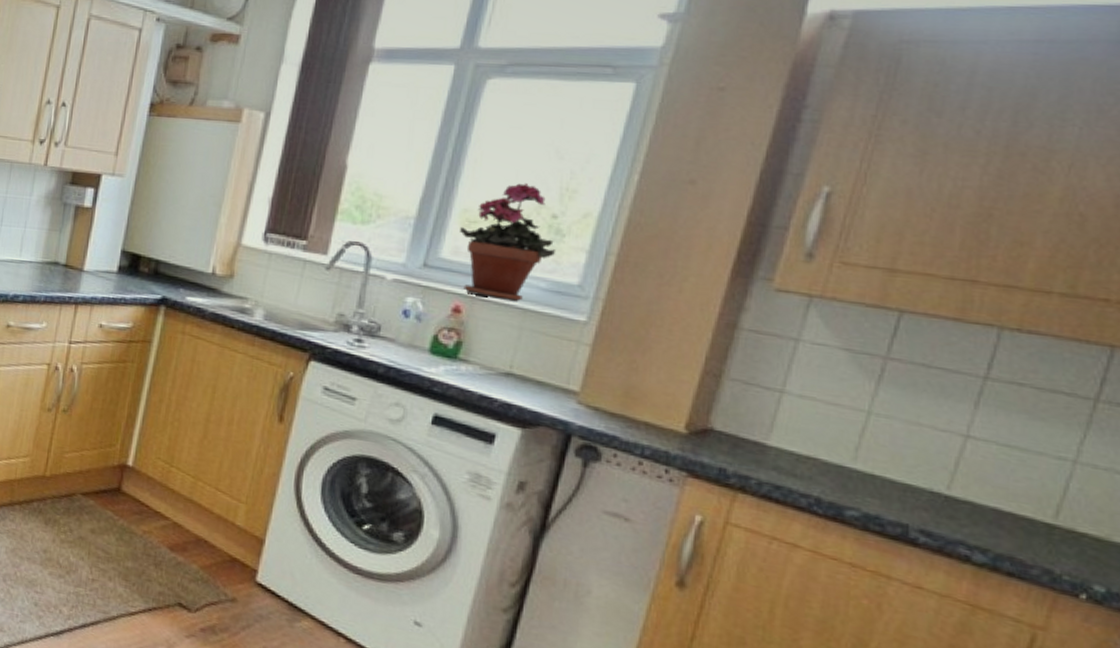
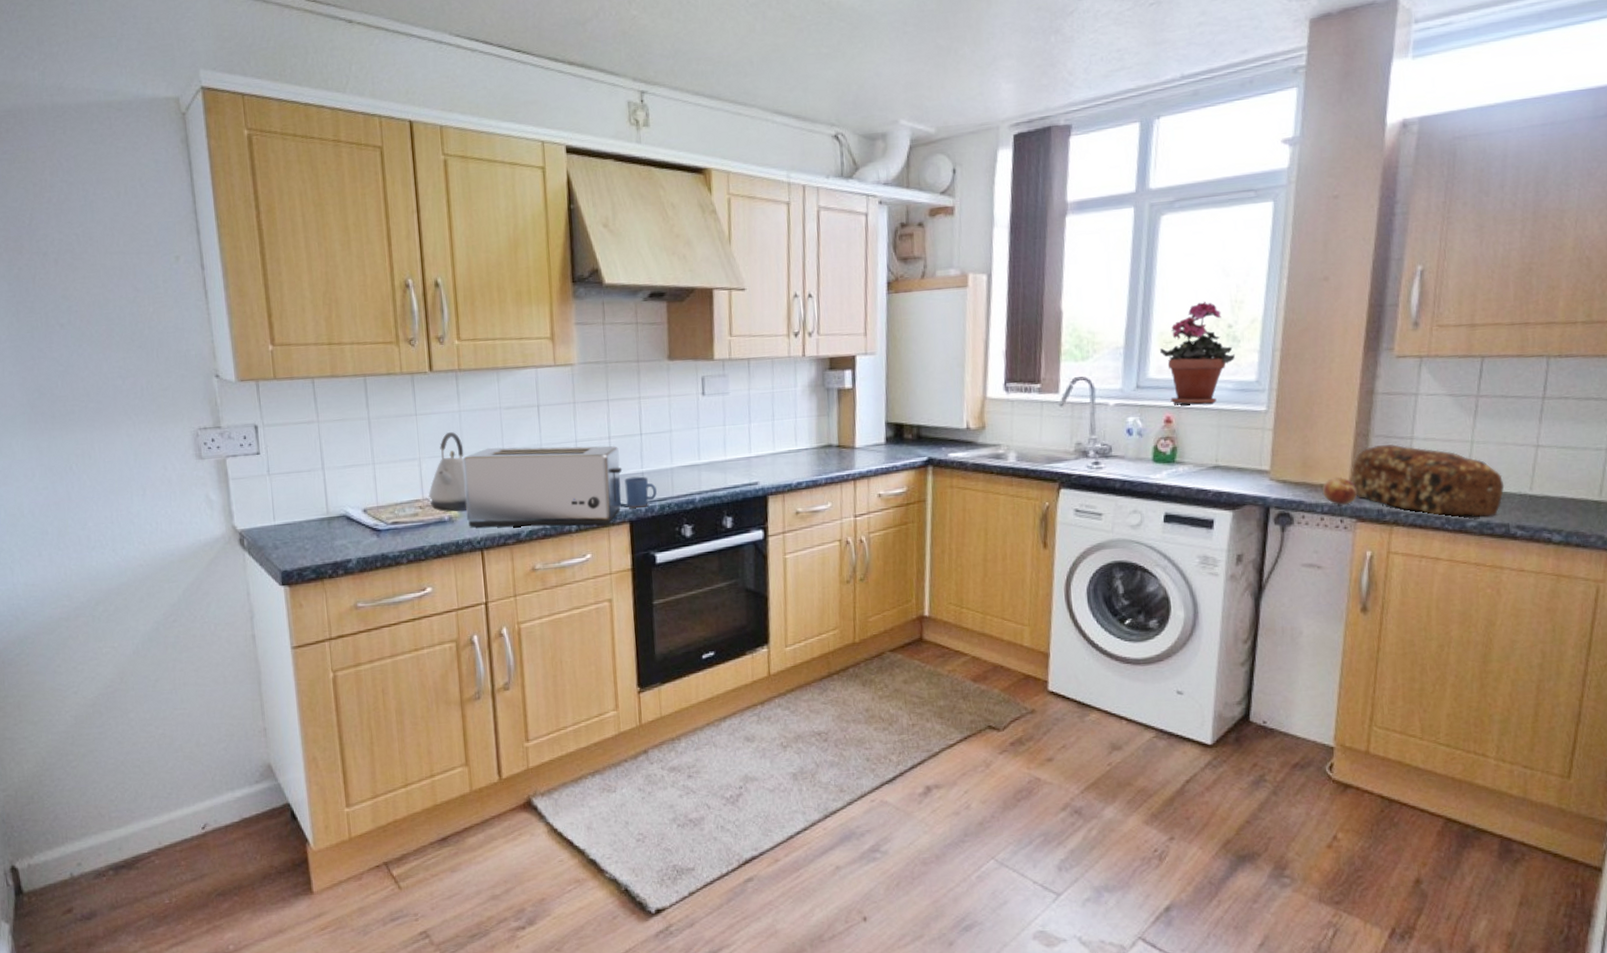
fruit: none [646,417,694,453] -> present [1322,477,1357,505]
bread loaf: none [690,390,909,511] -> present [1352,444,1505,517]

